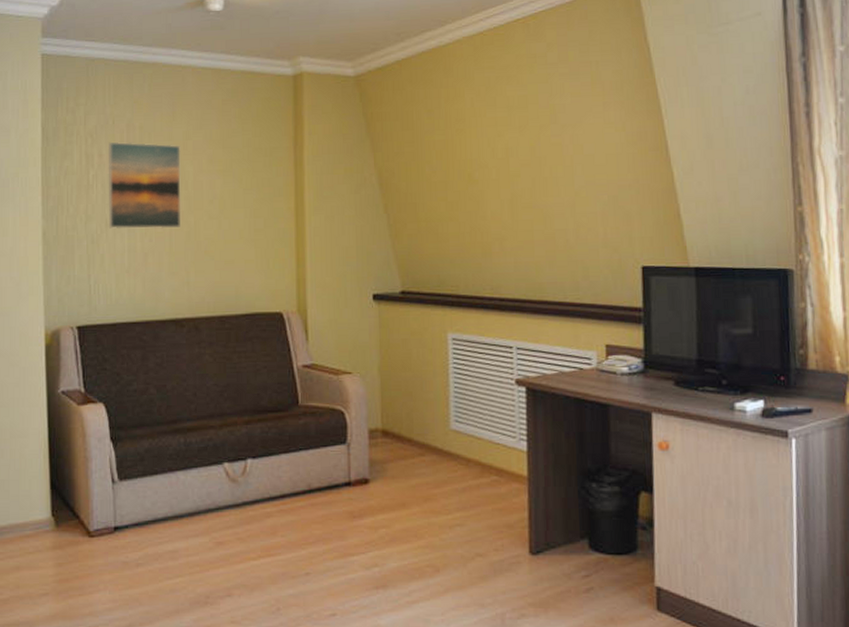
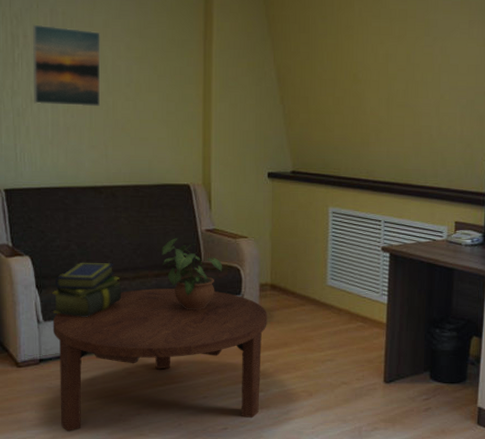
stack of books: none [128,408,207,474] -> present [52,262,122,317]
coffee table: none [129,438,380,617] -> present [52,288,267,431]
potted plant: none [252,376,324,464] -> present [162,238,223,310]

